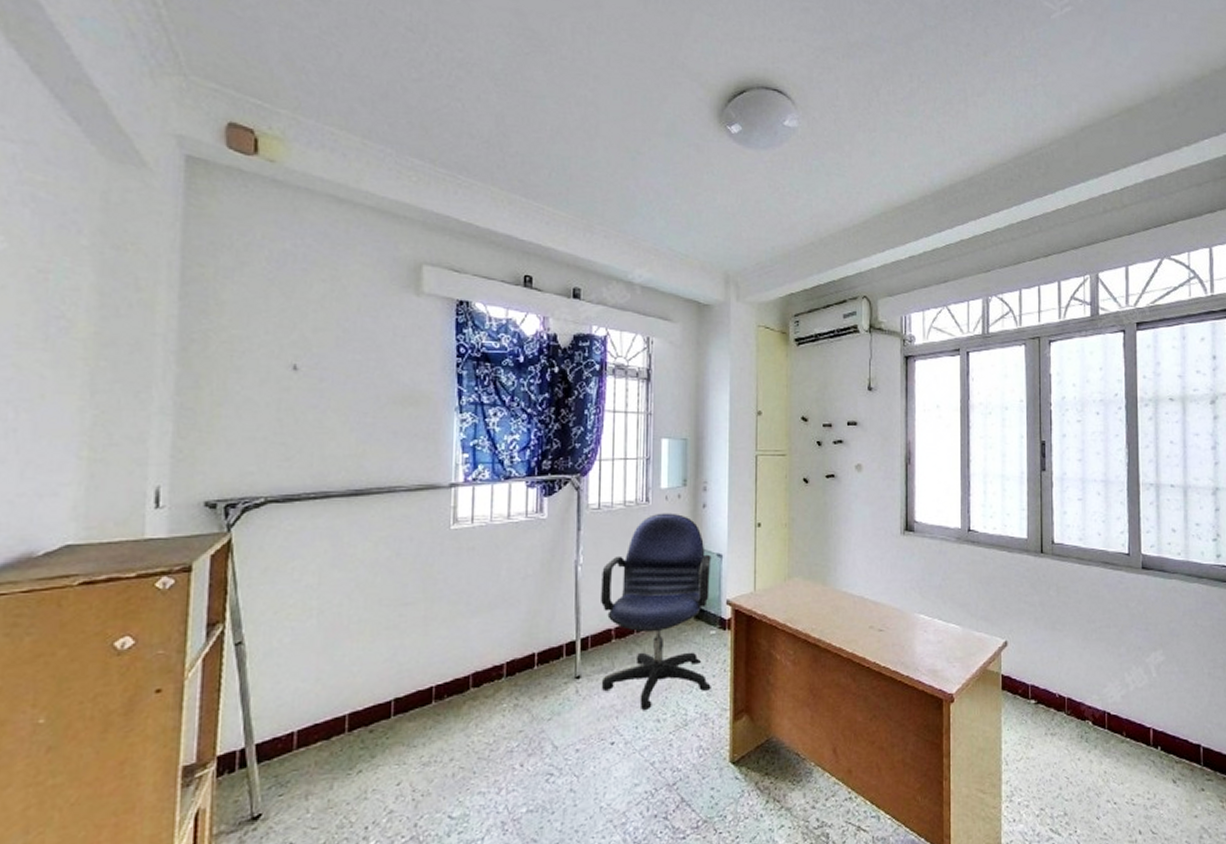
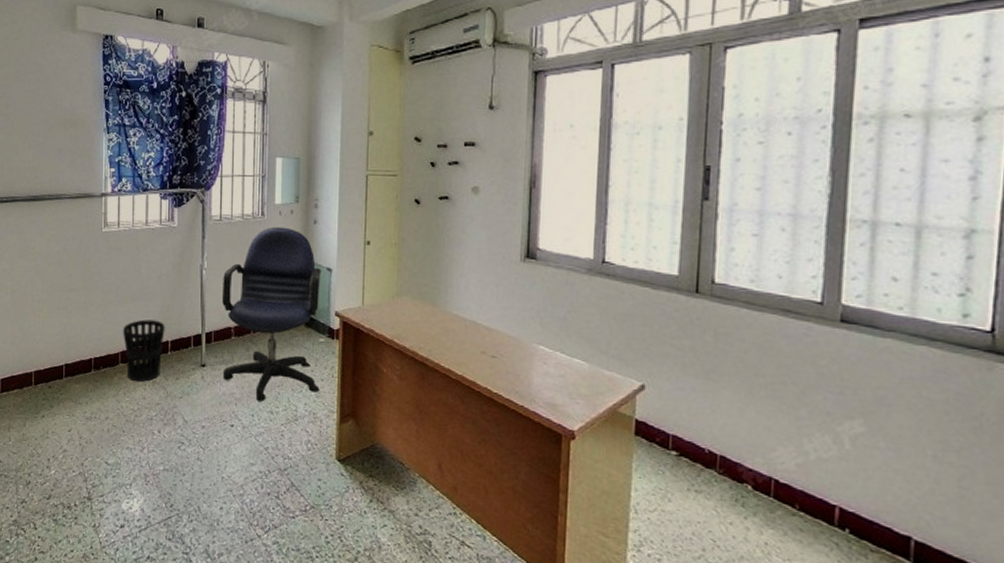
wastebasket: none [476,630,531,708] -> present [123,319,165,382]

